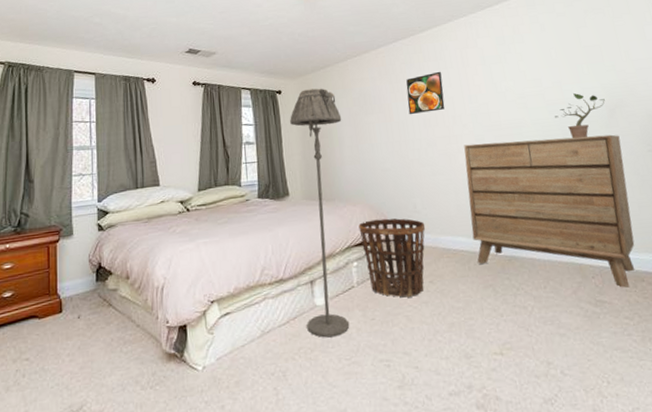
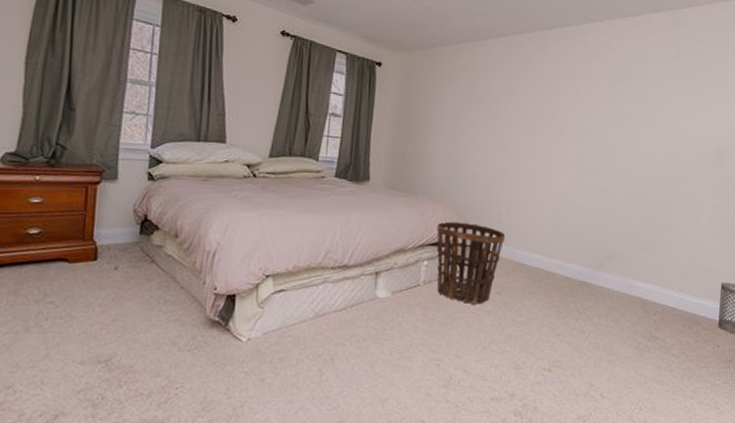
floor lamp: present [290,88,350,338] -> none [363,67,443,331]
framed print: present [406,71,445,115] -> none [516,77,560,121]
dresser: present [464,134,636,288] -> none [548,162,720,329]
potted plant: present [555,92,605,138] -> none [663,129,717,179]

